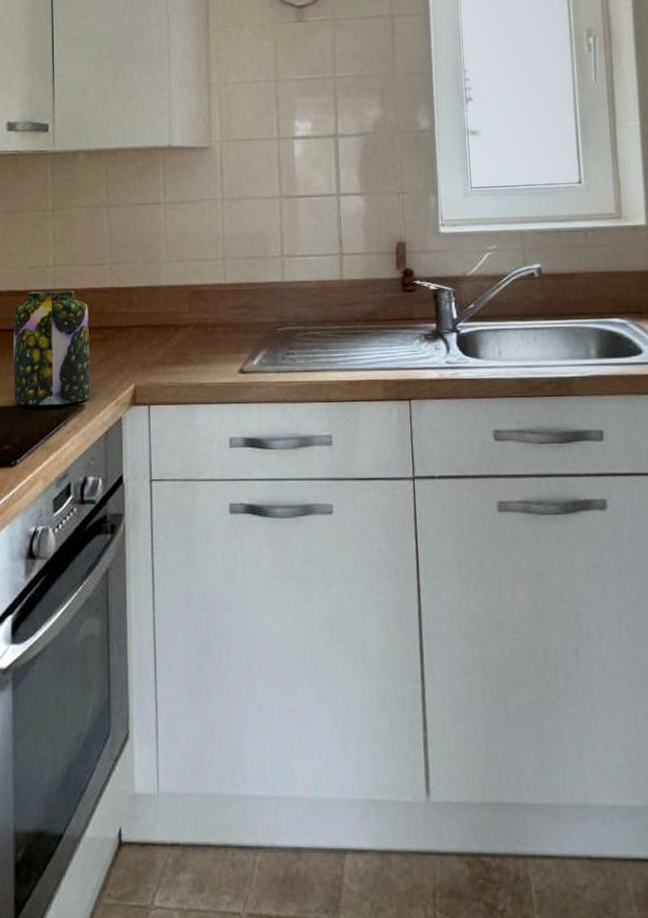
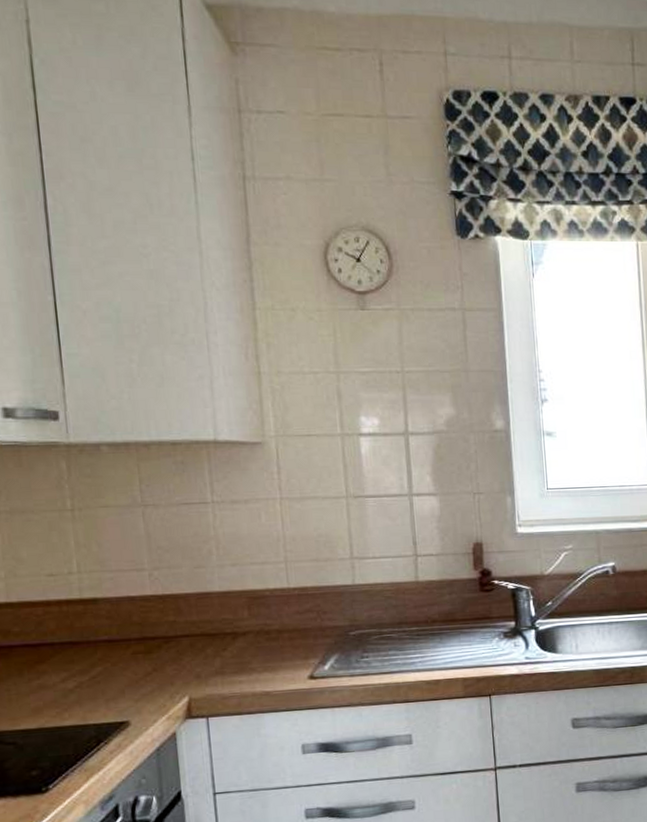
jar: present [13,290,90,405] -> none [30,599,136,727]

